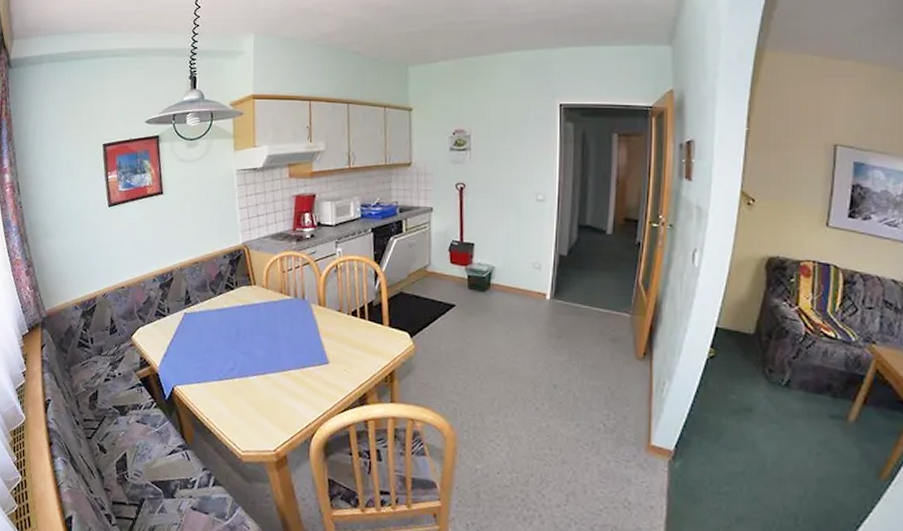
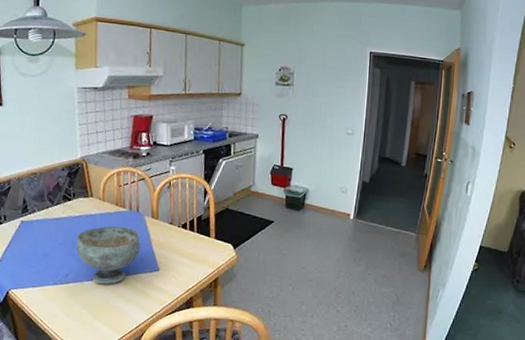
decorative bowl: none [240,315,308,379] -> present [76,225,141,284]

